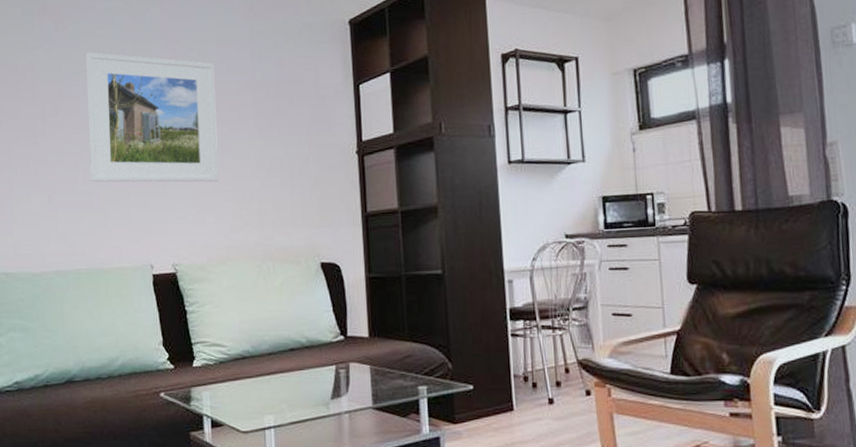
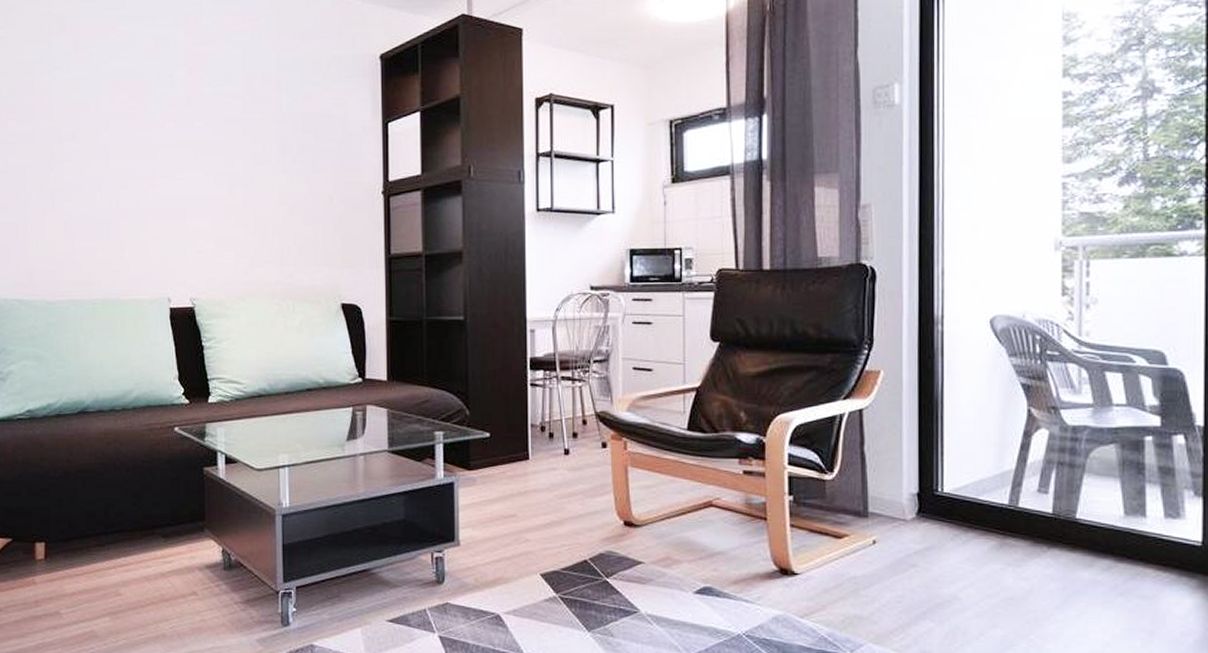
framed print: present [86,52,219,183] -> none [106,75,240,217]

